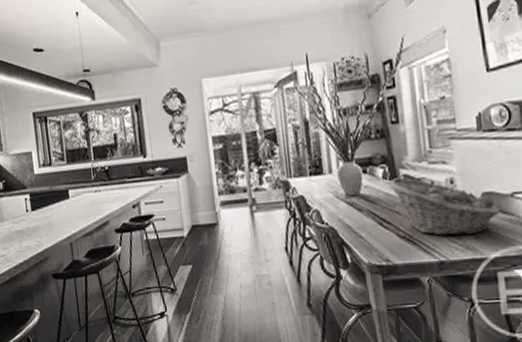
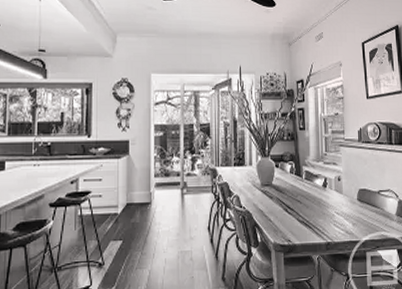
fruit basket: present [388,177,501,236] -> none [293,173,371,223]

